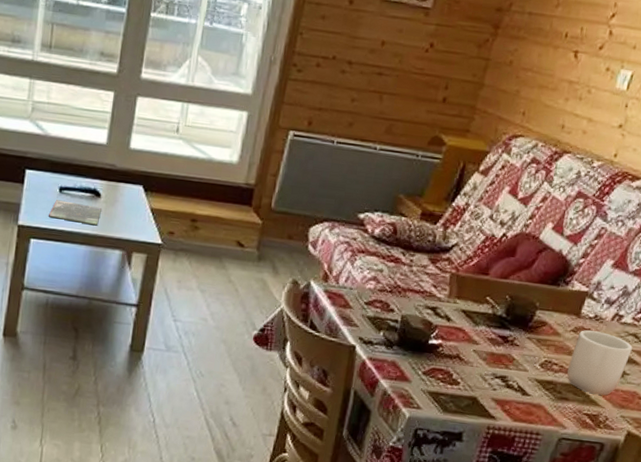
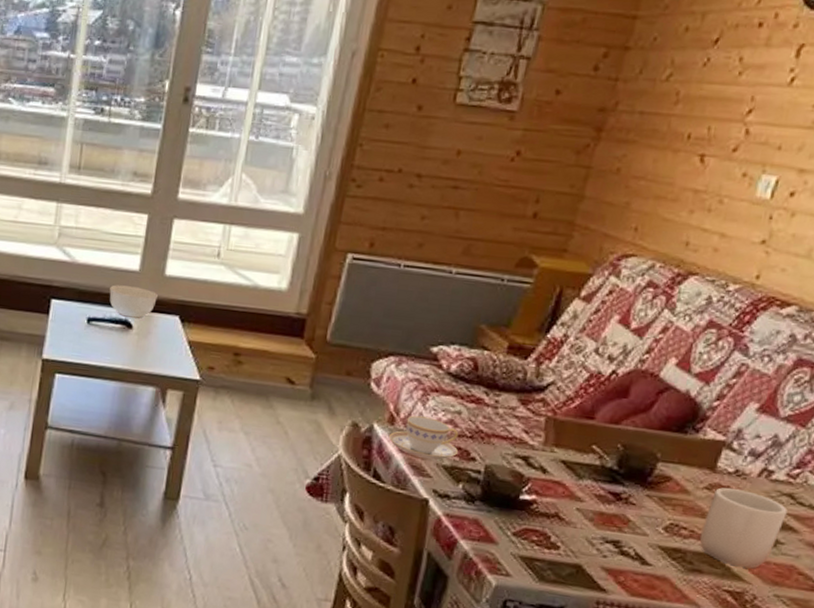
magazine: present [49,200,102,226] -> none [76,331,133,360]
bowl: none [79,156,124,189] -> present [109,284,159,319]
teacup: none [323,273,381,312] -> present [389,415,459,461]

